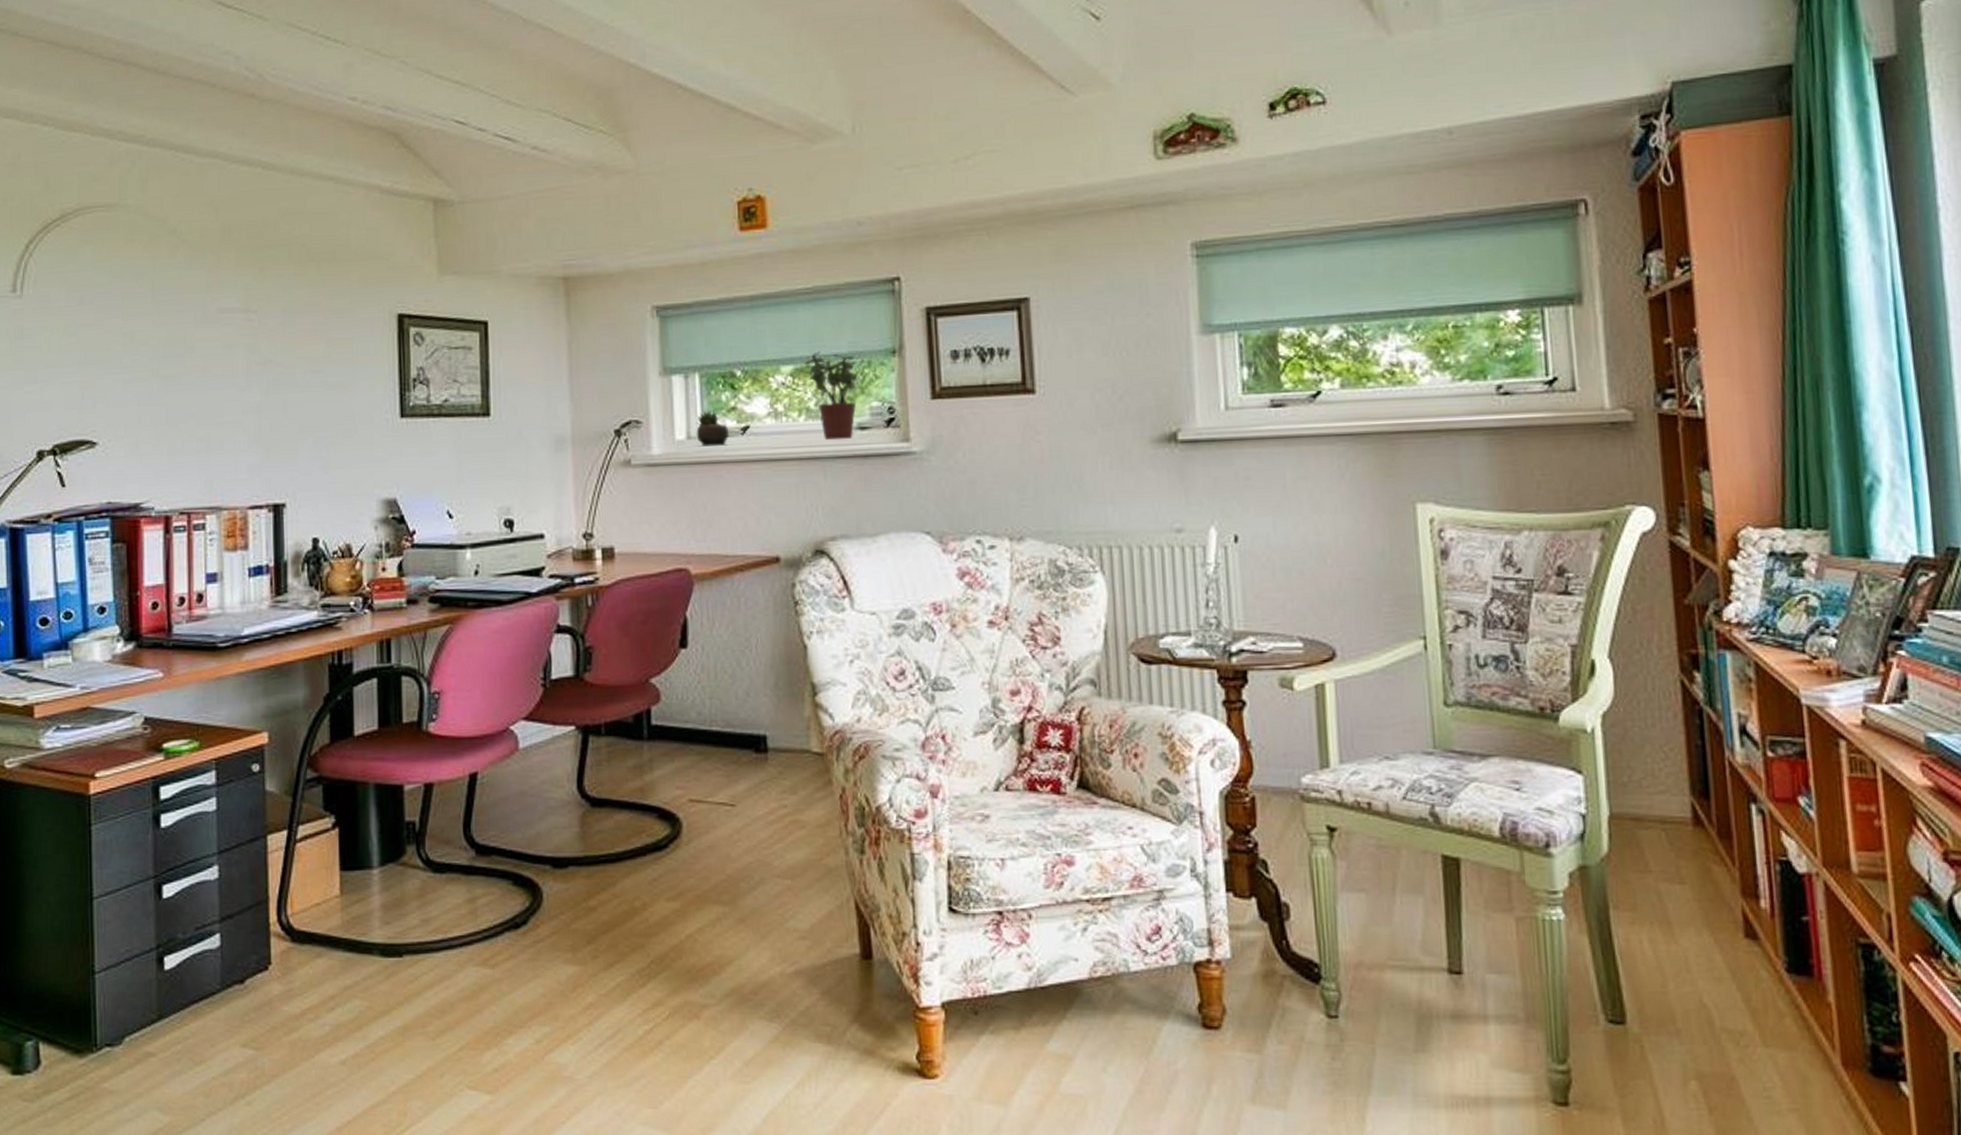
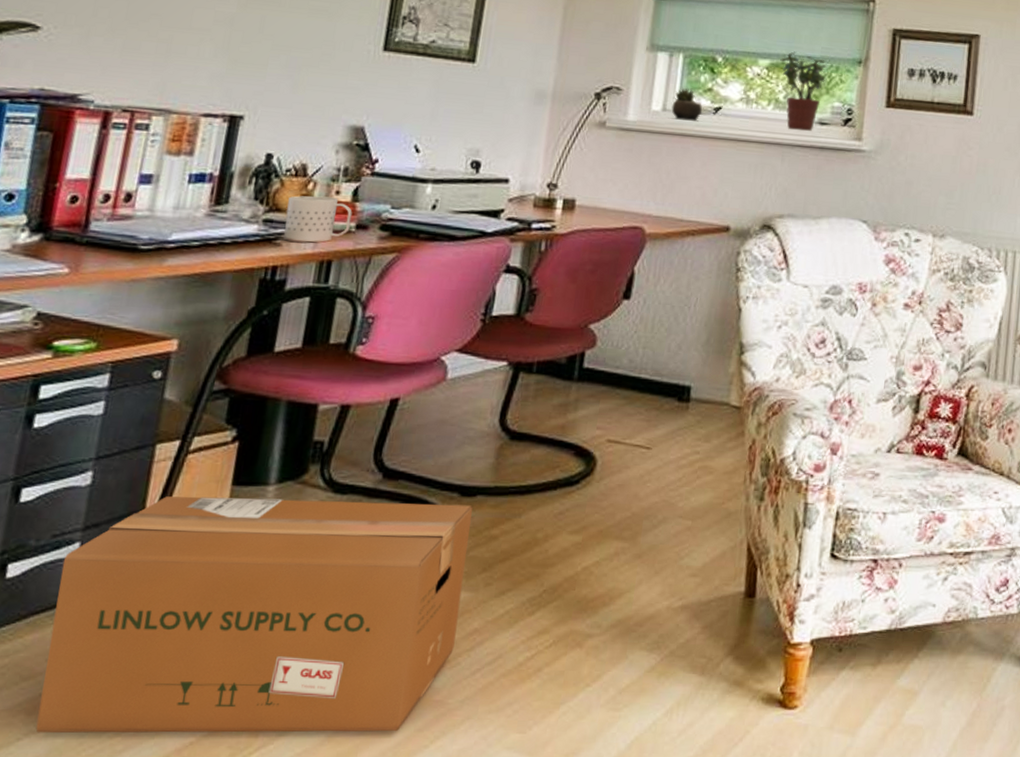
box: none [209,877,573,1114] -> present [35,496,473,734]
mug: none [340,574,401,624] -> present [283,195,352,243]

